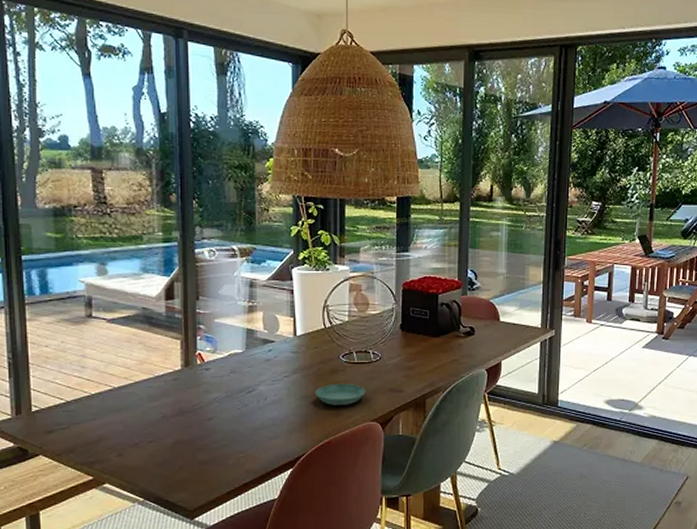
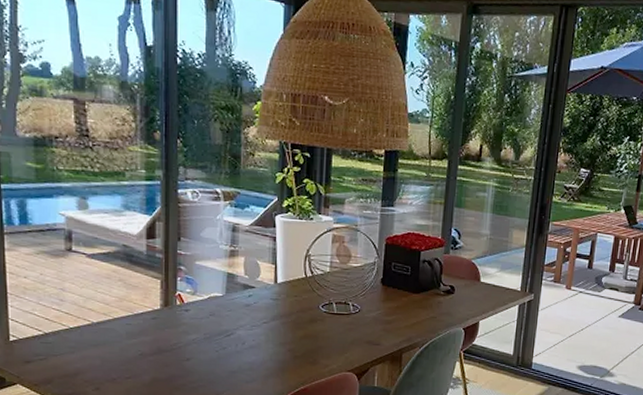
saucer: present [314,383,366,405] -> none [293,332,344,354]

